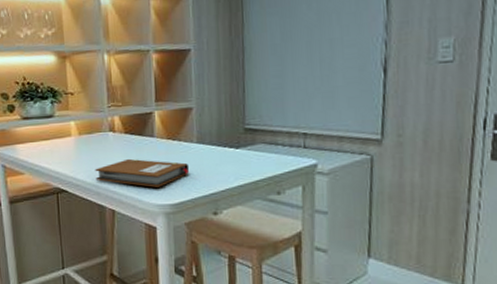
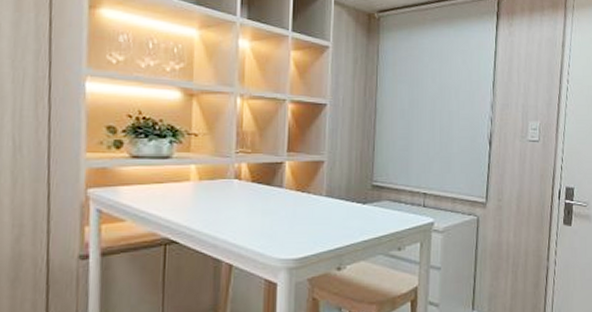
notebook: present [95,158,190,188] -> none [213,209,317,241]

